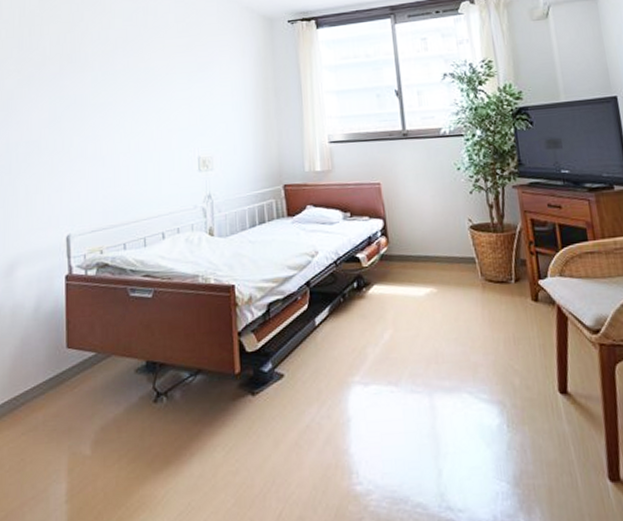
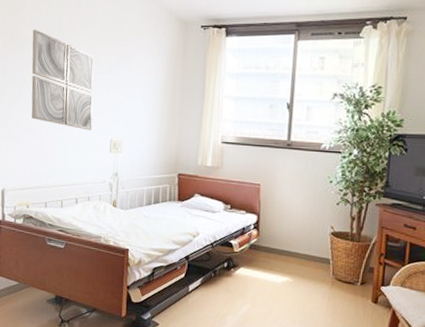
wall art: none [94,44,174,150] -> present [31,29,95,131]

